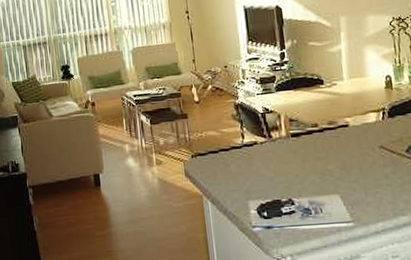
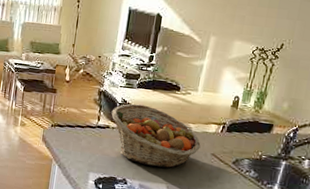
fruit basket: none [255,108,365,177] -> present [111,103,201,168]

